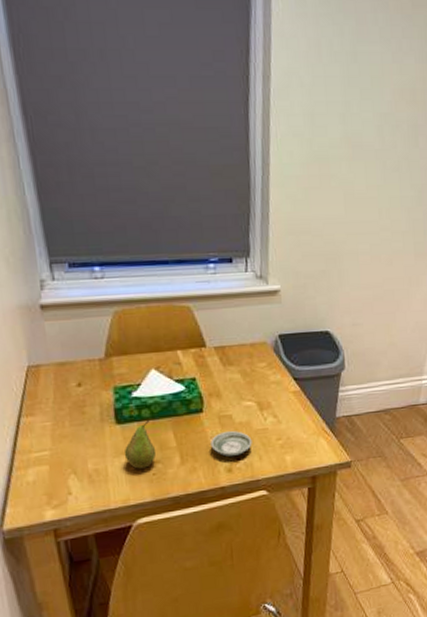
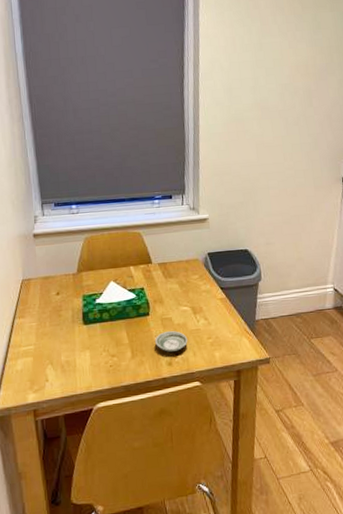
fruit: present [124,419,157,469] -> none [88,321,113,361]

